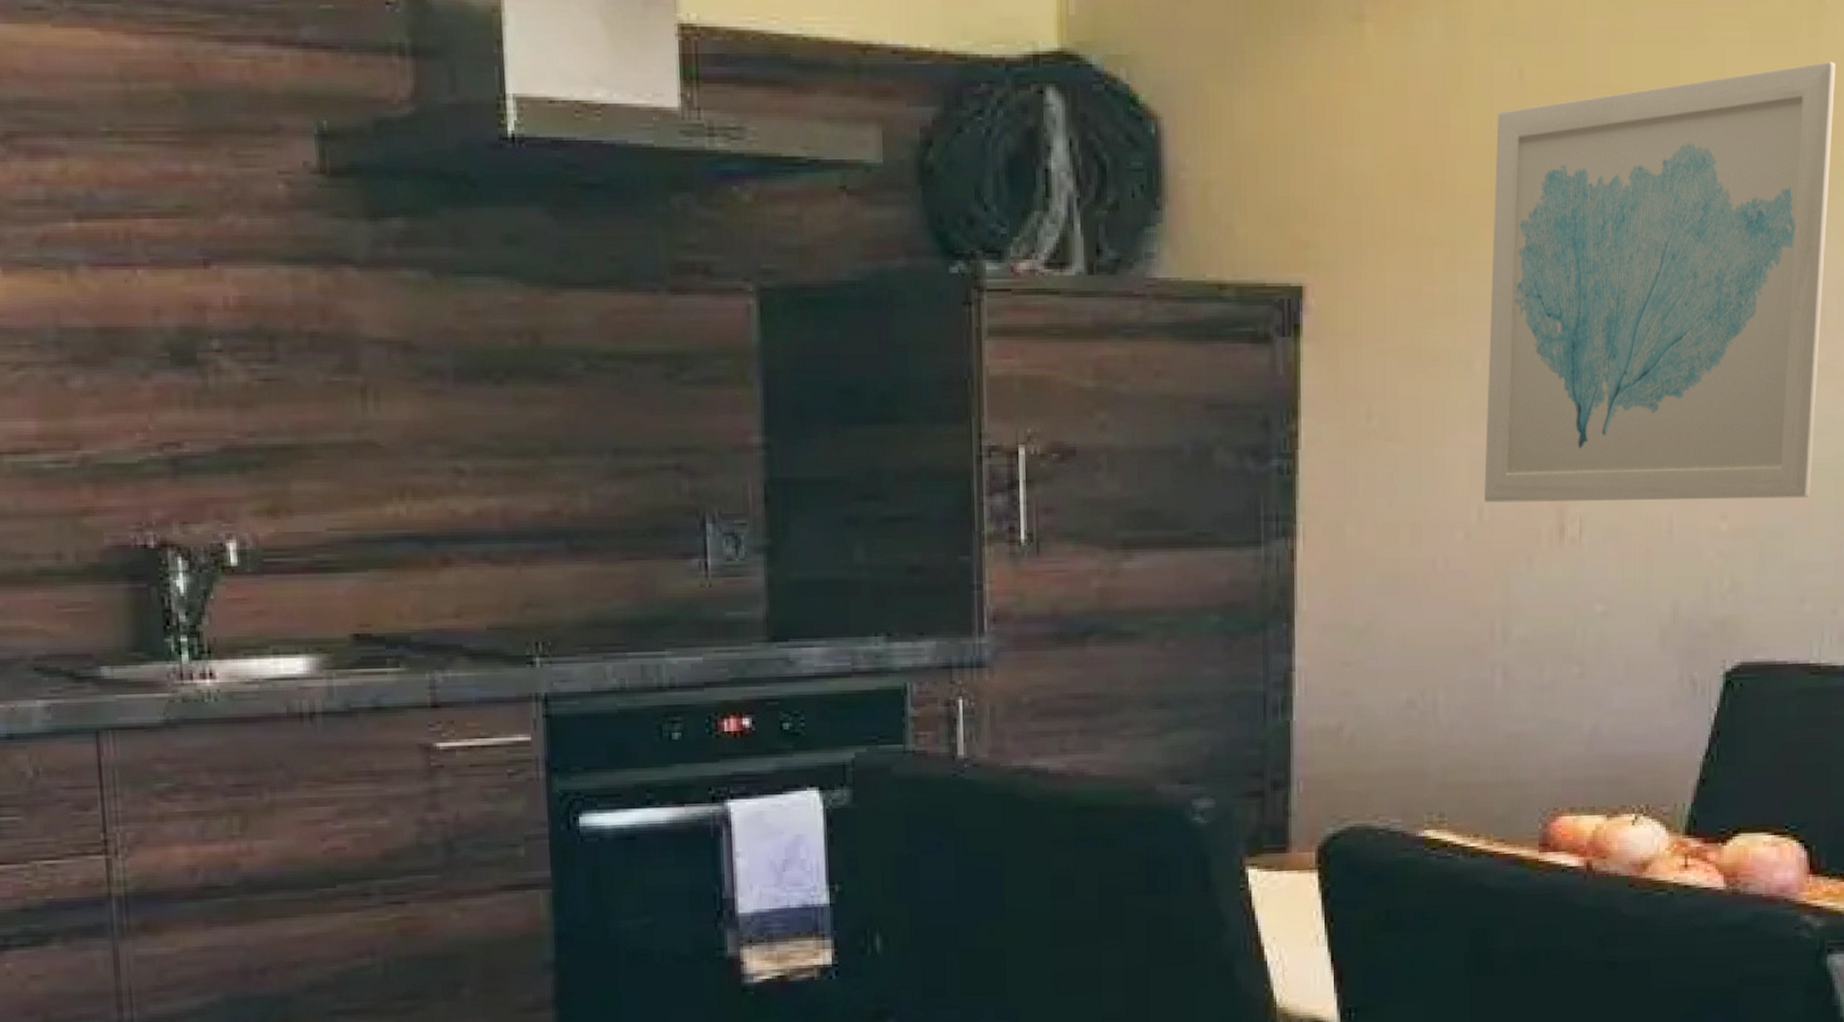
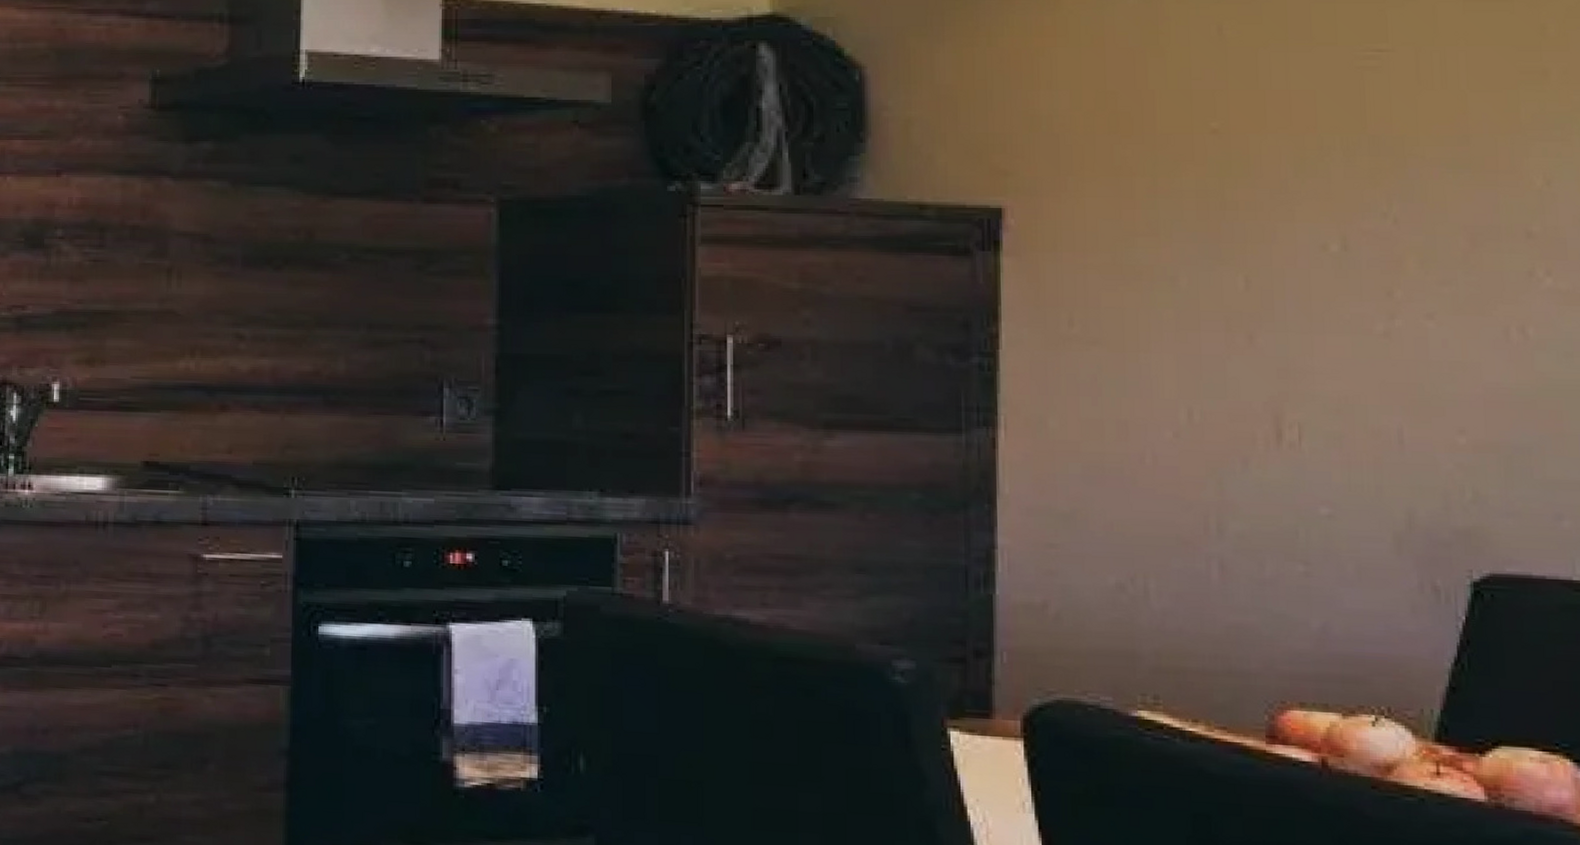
wall art: present [1484,62,1836,503] -> none [1193,17,1561,418]

